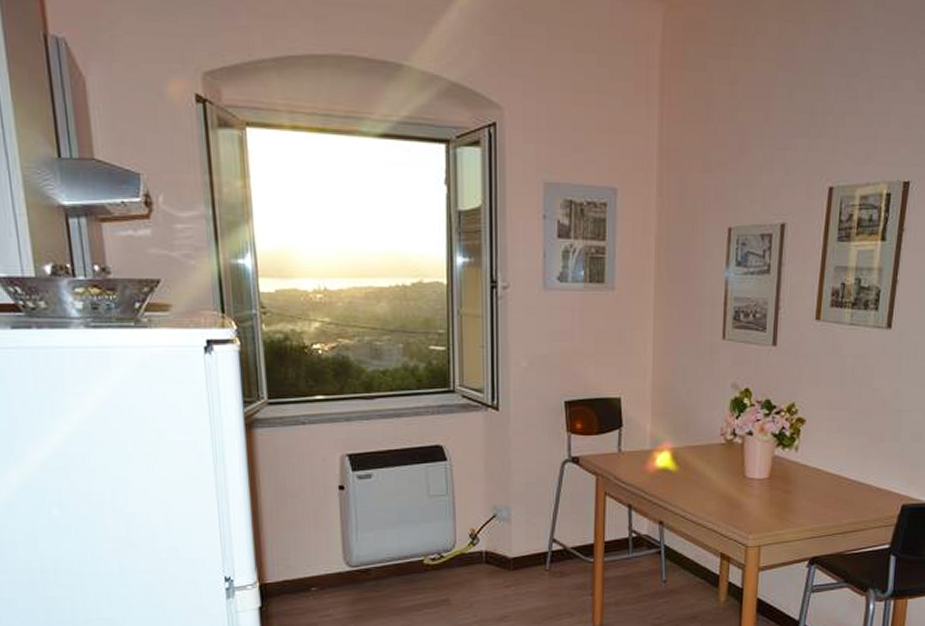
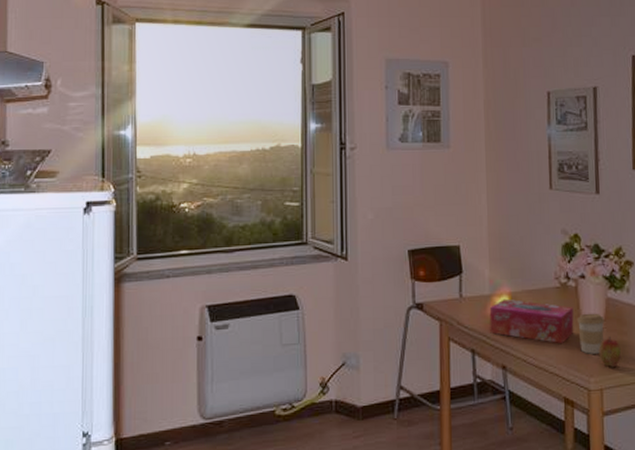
tissue box: none [649,454,737,501] -> present [489,298,574,344]
coffee cup: none [741,471,770,512] -> present [578,313,605,354]
apple: none [760,493,784,526] -> present [598,335,622,368]

